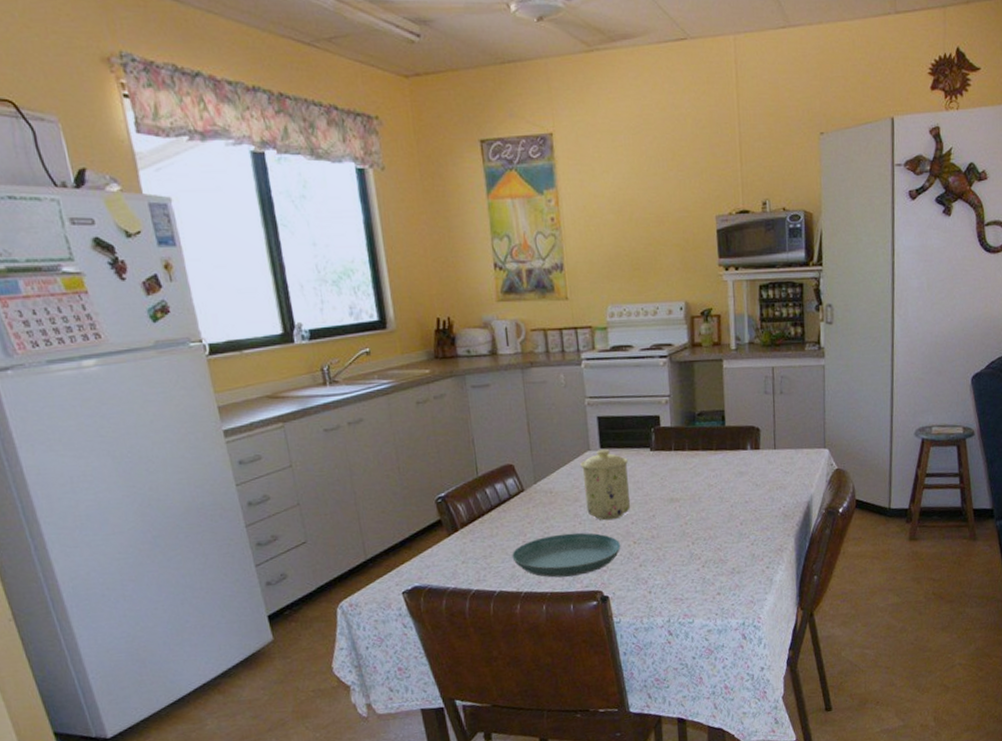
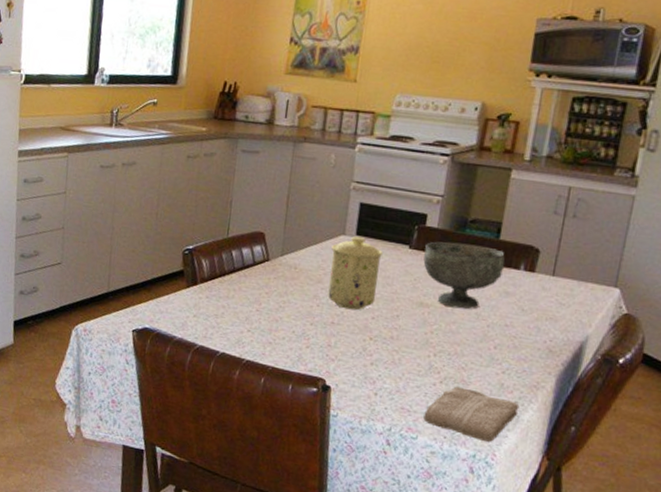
saucer: present [512,532,621,578] -> none [242,310,356,358]
bowl: none [664,435,735,497] -> present [423,241,505,310]
washcloth: none [695,566,771,609] -> present [423,386,520,442]

